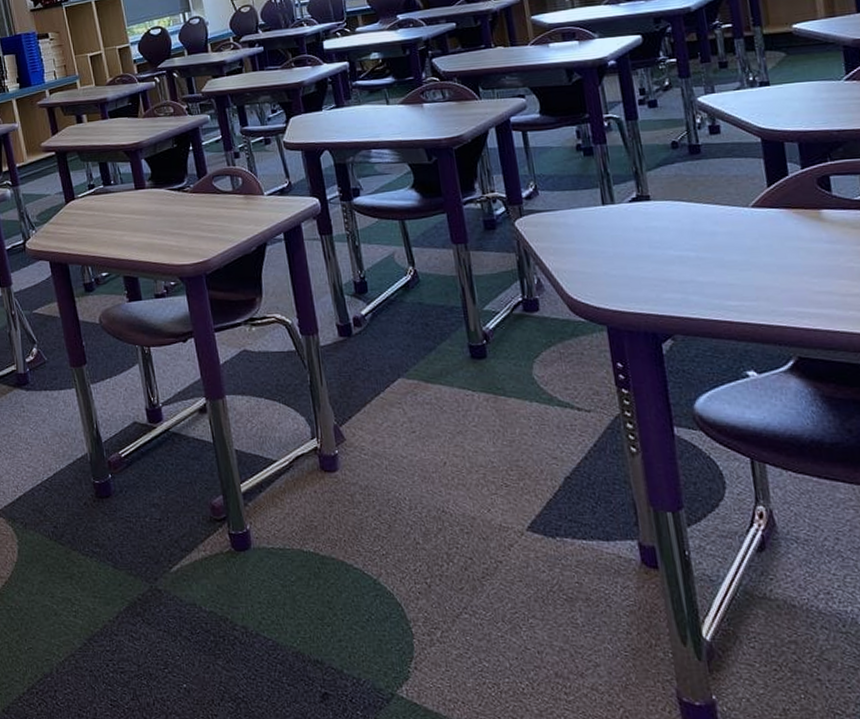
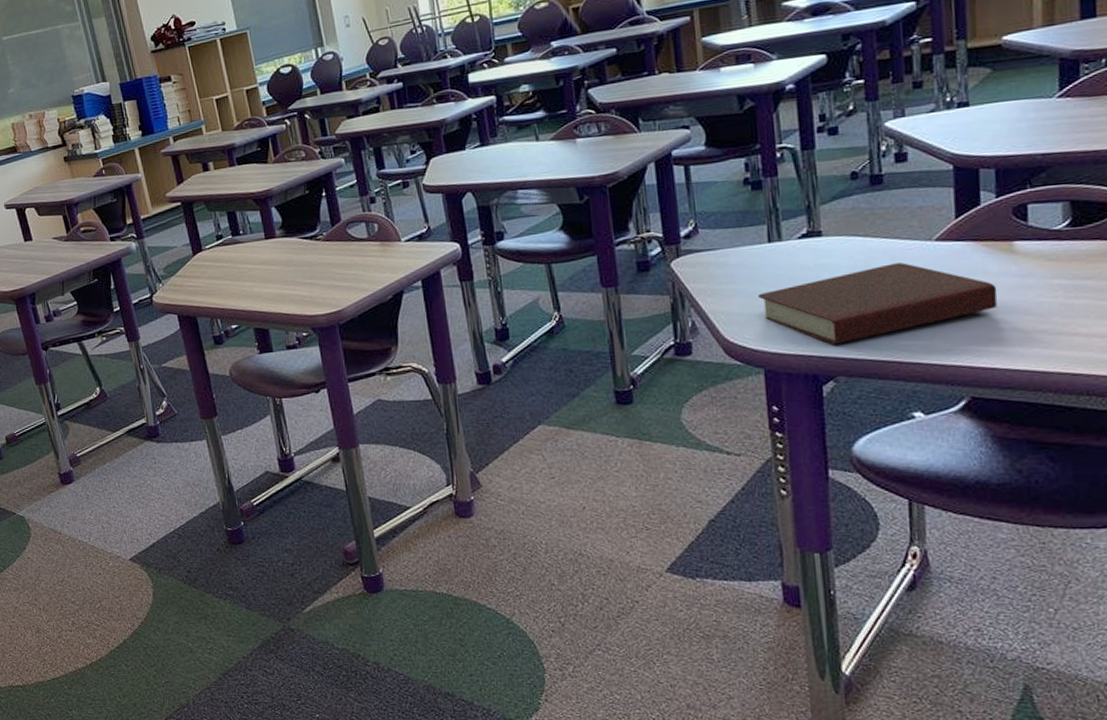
book: none [596,227,813,304] -> present [758,263,998,345]

